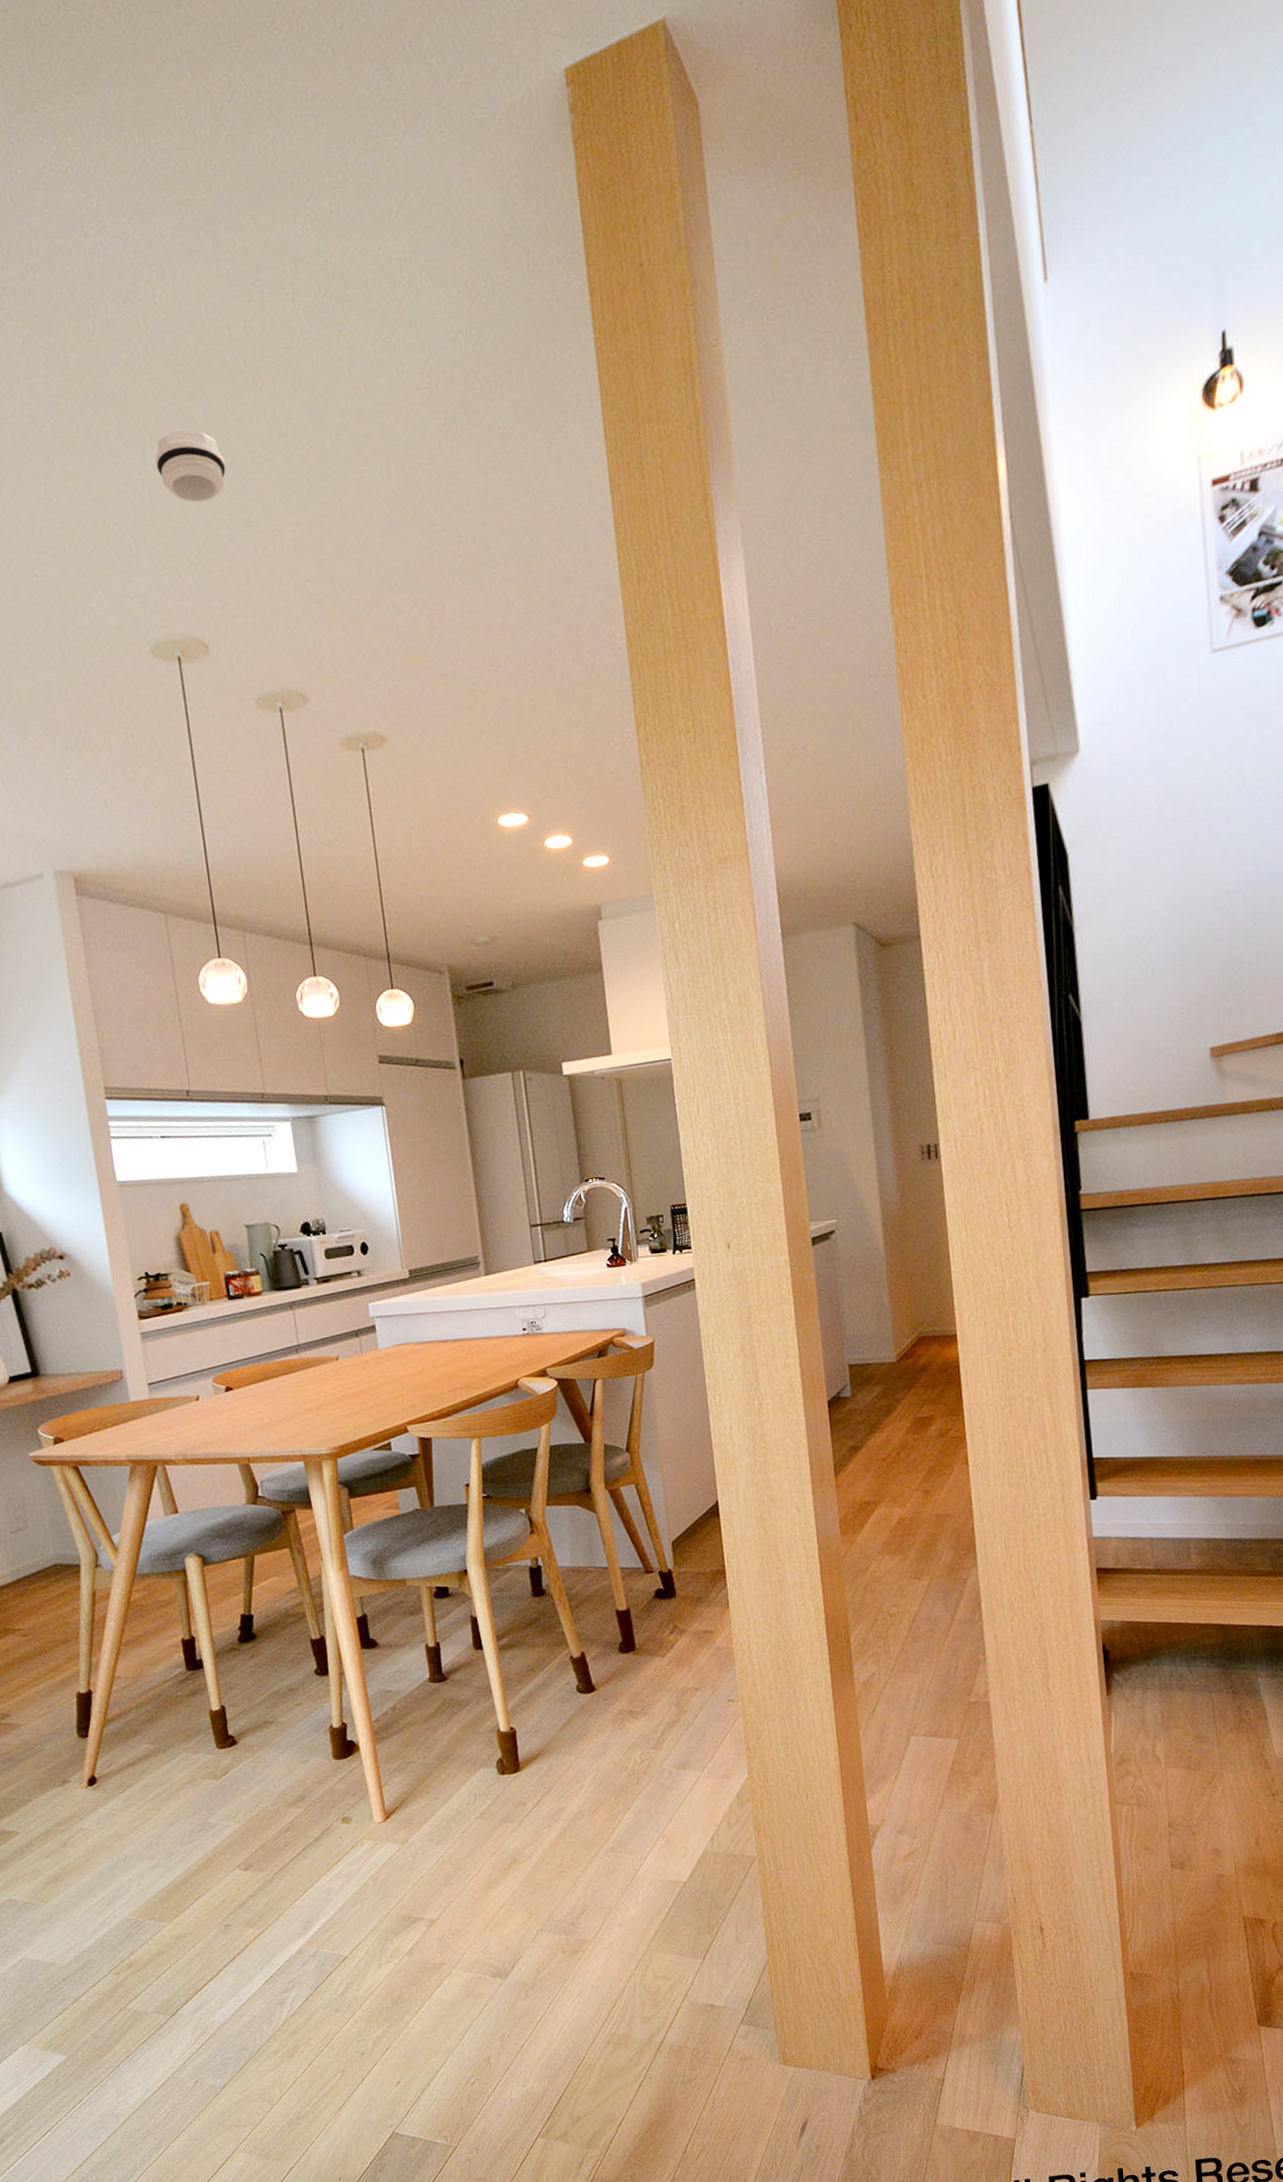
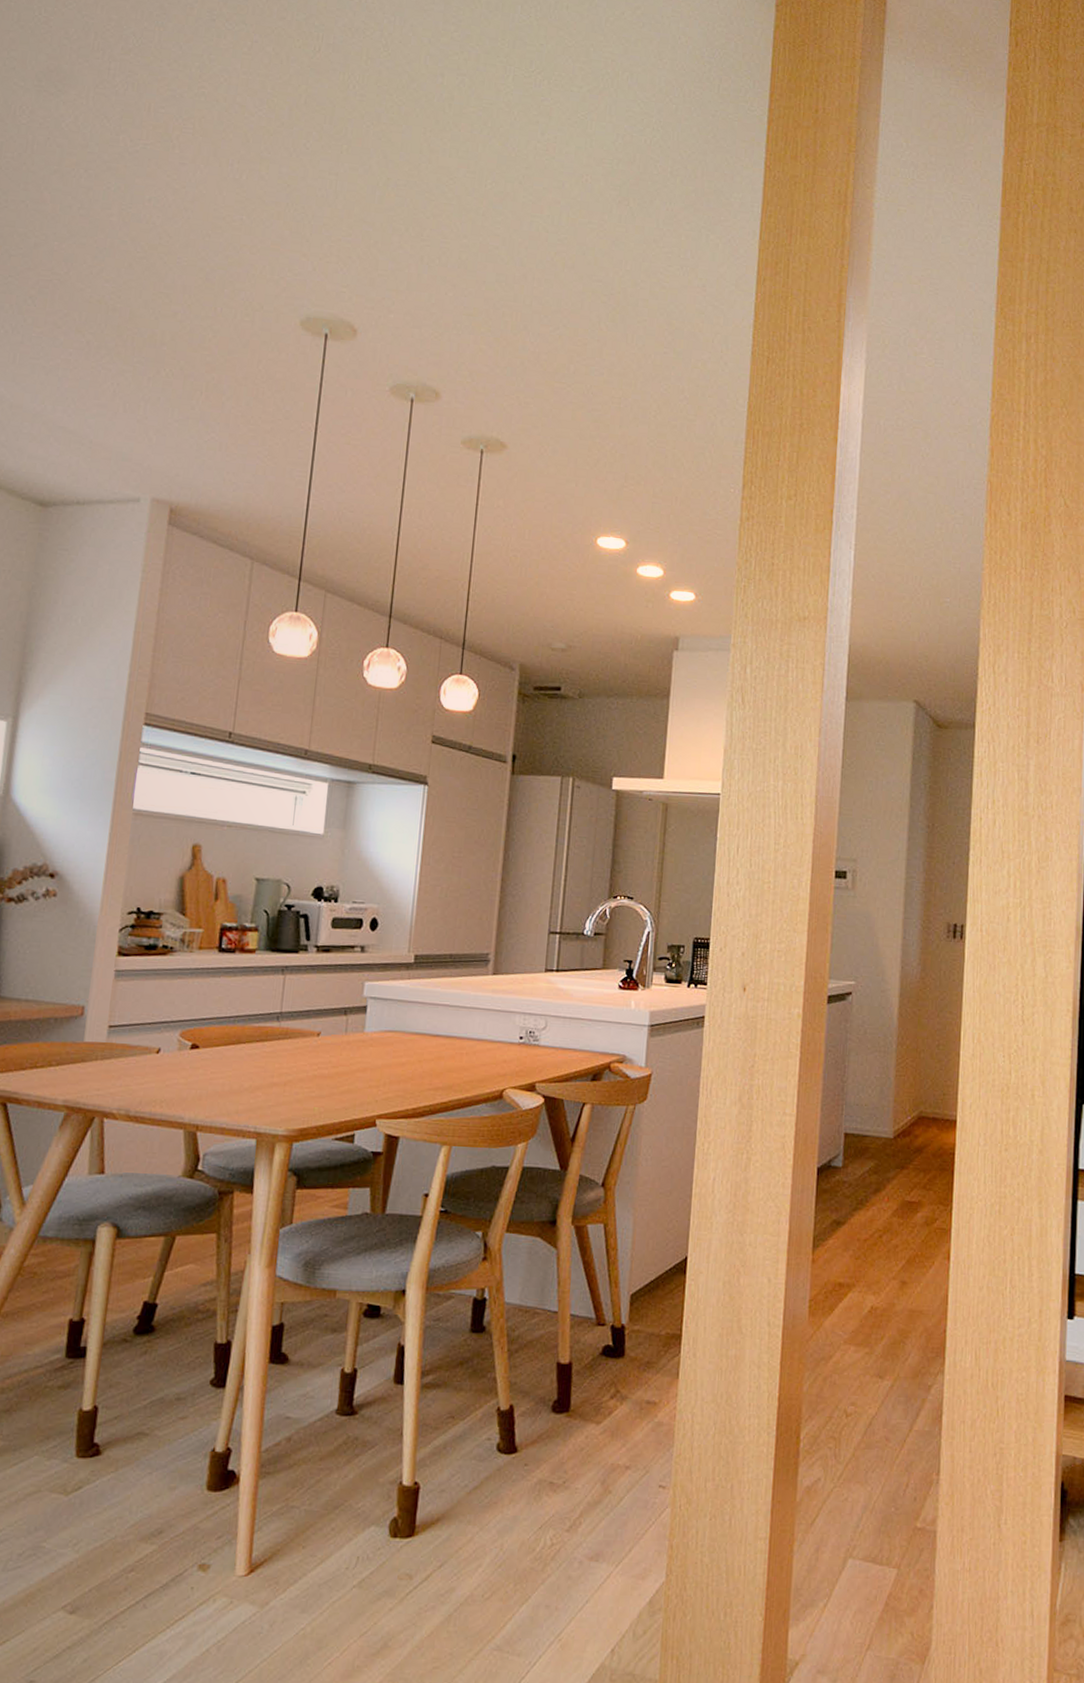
smoke detector: present [155,429,226,503] -> none [347,145,412,210]

